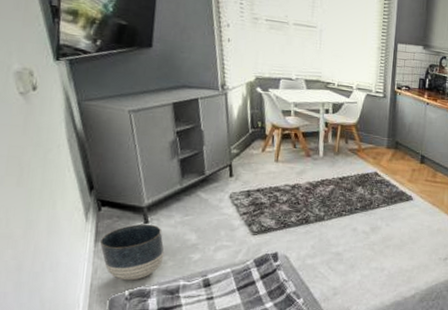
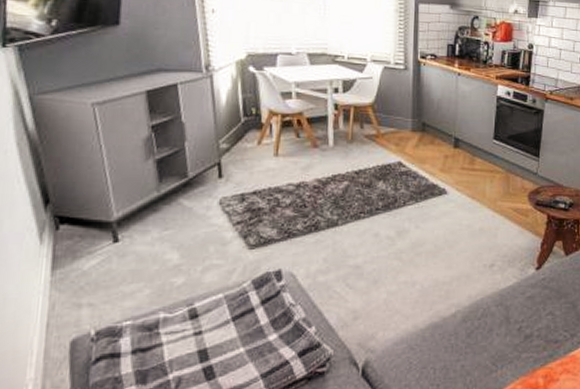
planter: present [100,224,165,281] -> none [58,243,139,317]

